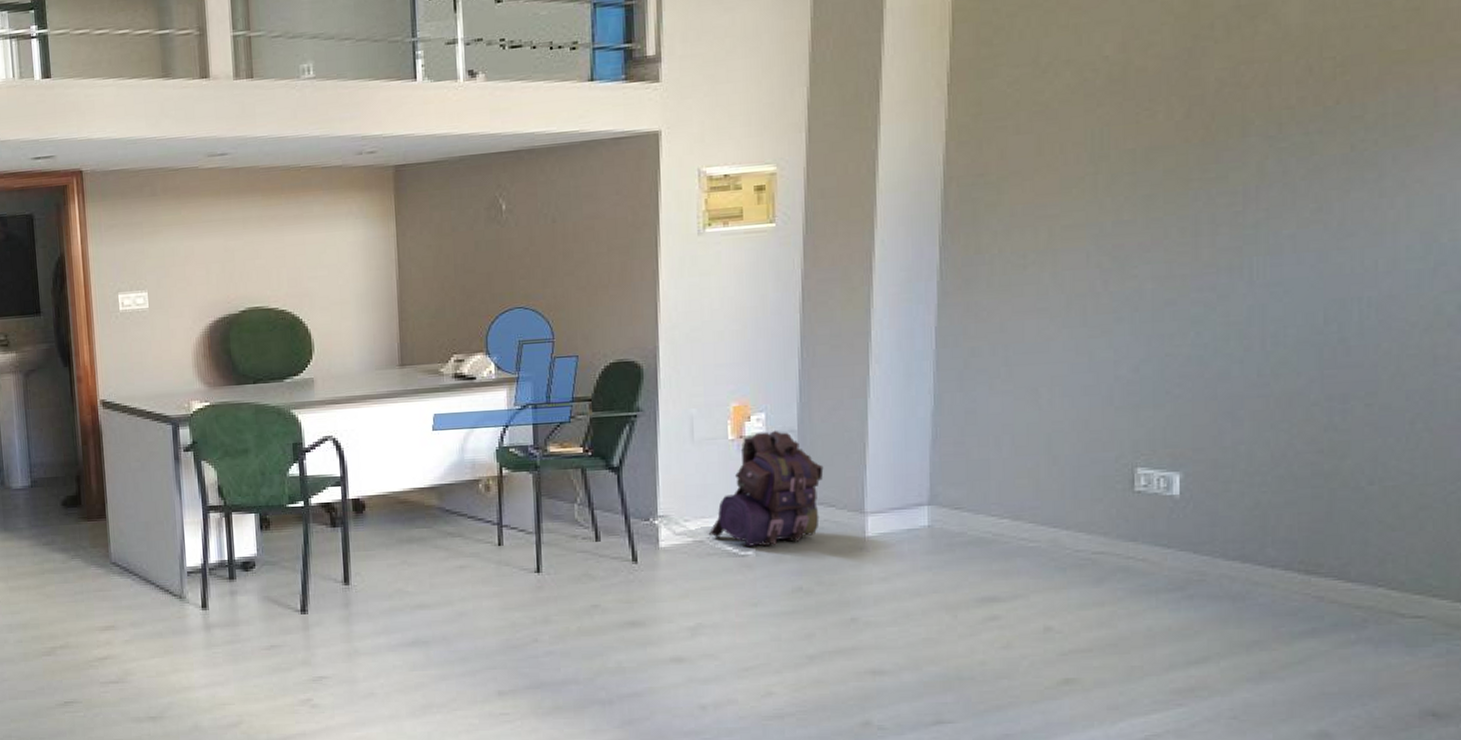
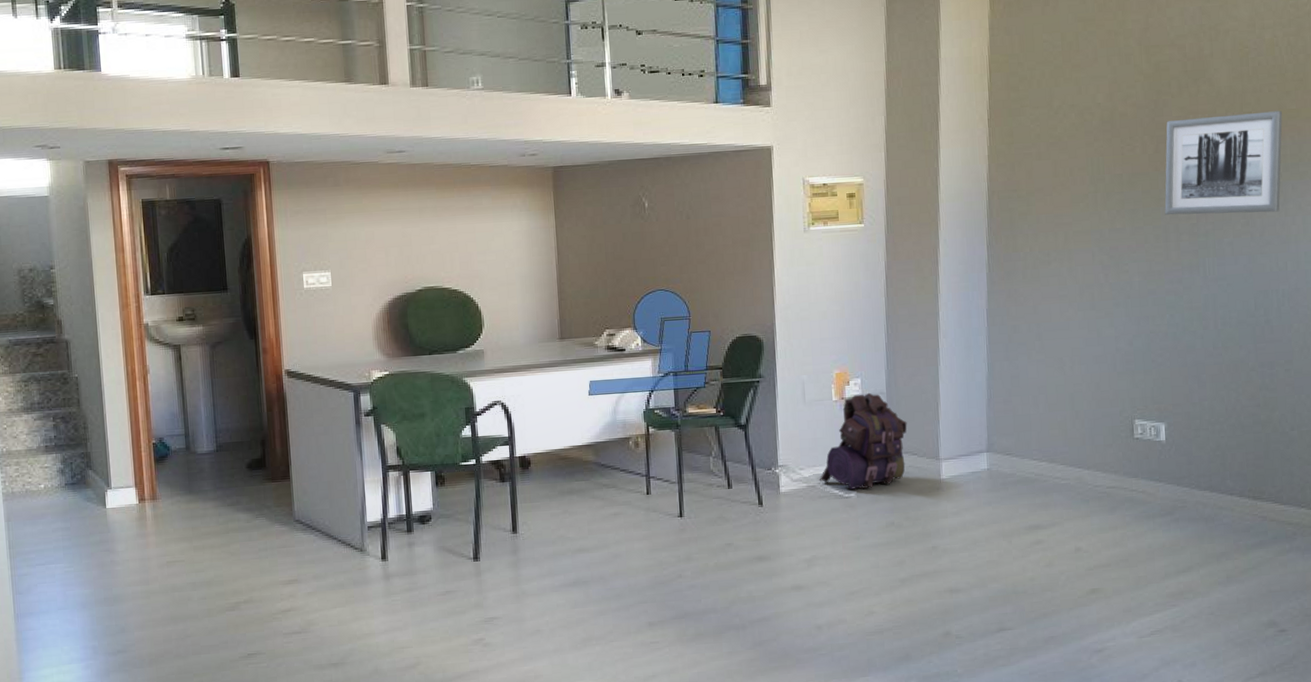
wall art: none [1196,53,1385,201] -> present [1164,111,1283,215]

